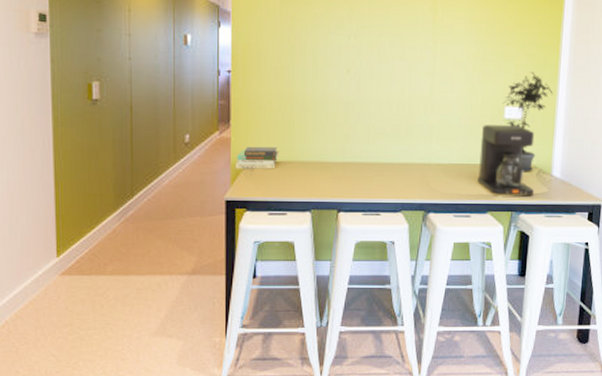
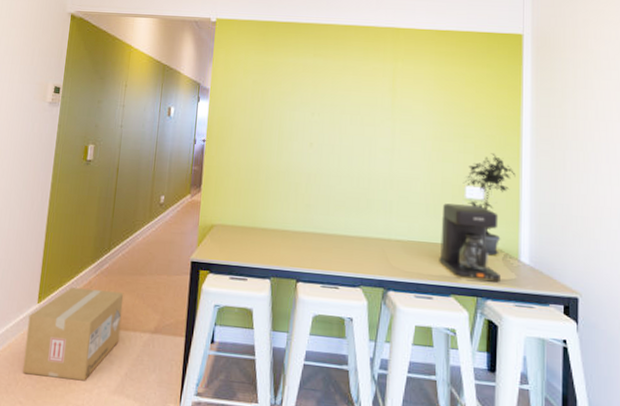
cardboard box: none [49,238,155,328] -> present [22,287,124,381]
books: present [235,146,279,169] -> none [202,210,243,234]

